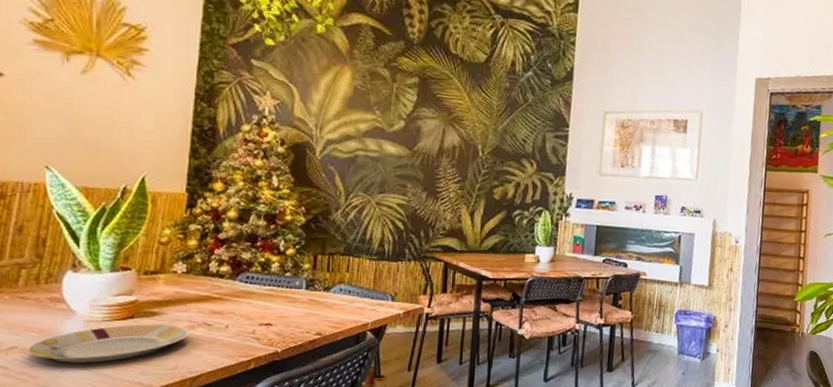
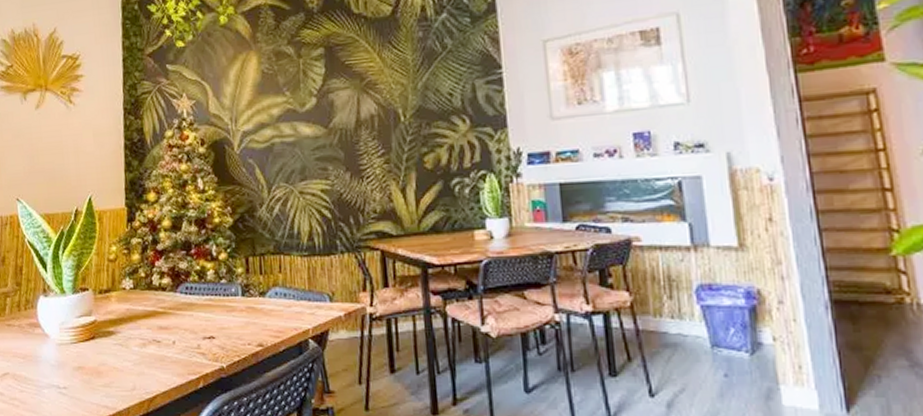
plate: present [28,324,189,364] -> none [17,344,142,387]

